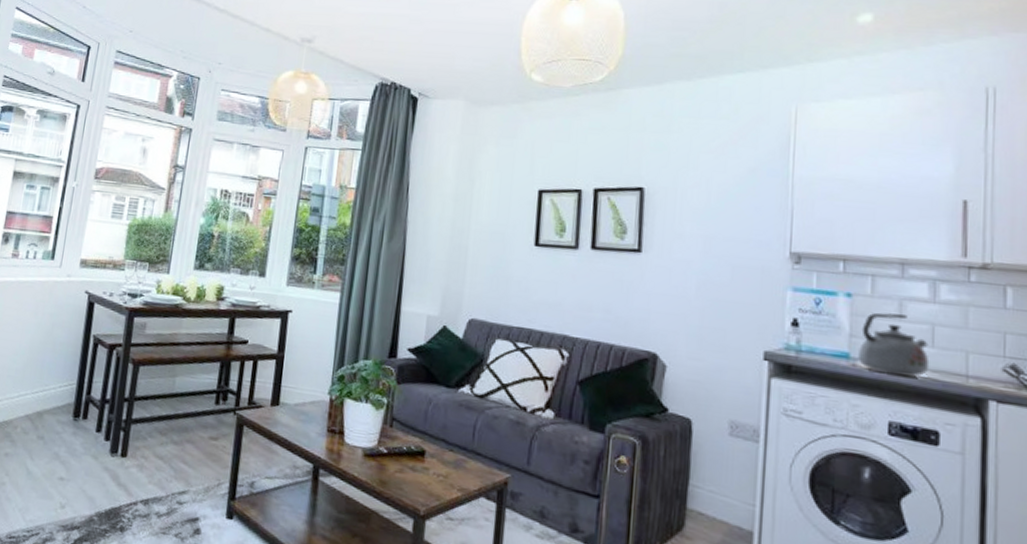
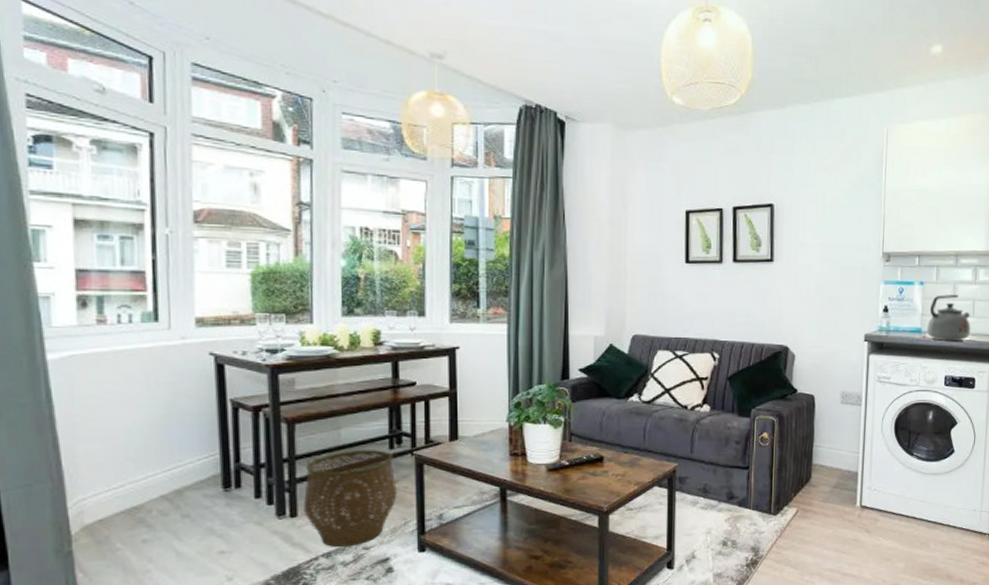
basket: none [132,399,218,498] -> present [303,450,397,547]

